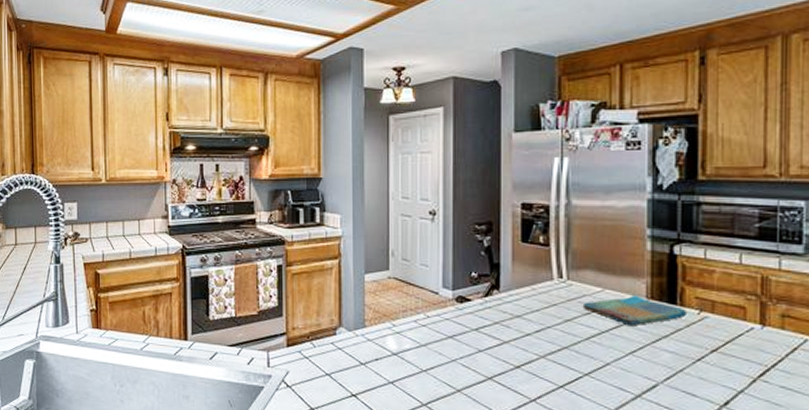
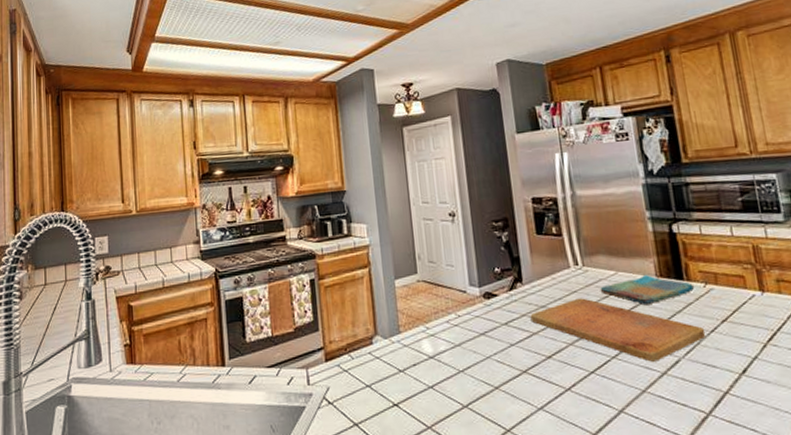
cutting board: none [503,312,691,384] -> present [530,298,706,362]

